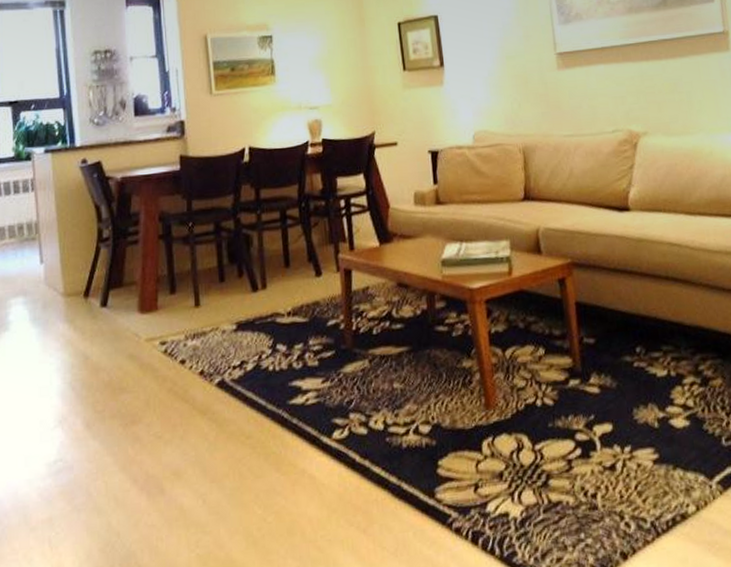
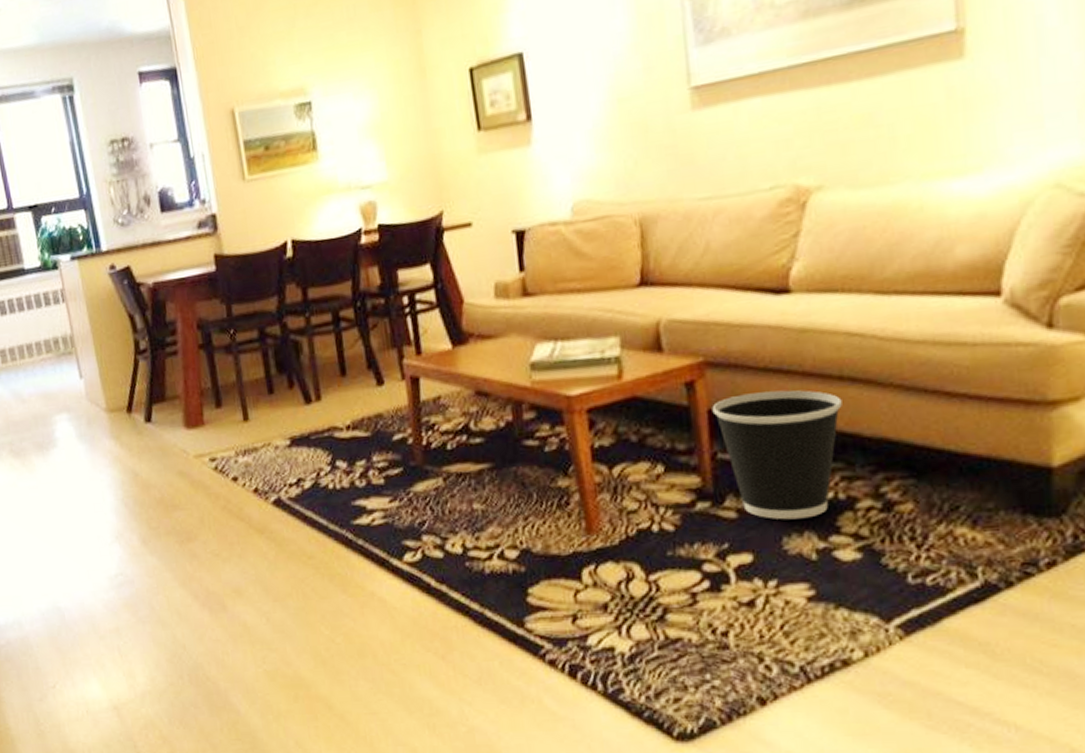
wastebasket: none [578,287,669,394] -> present [712,390,842,520]

